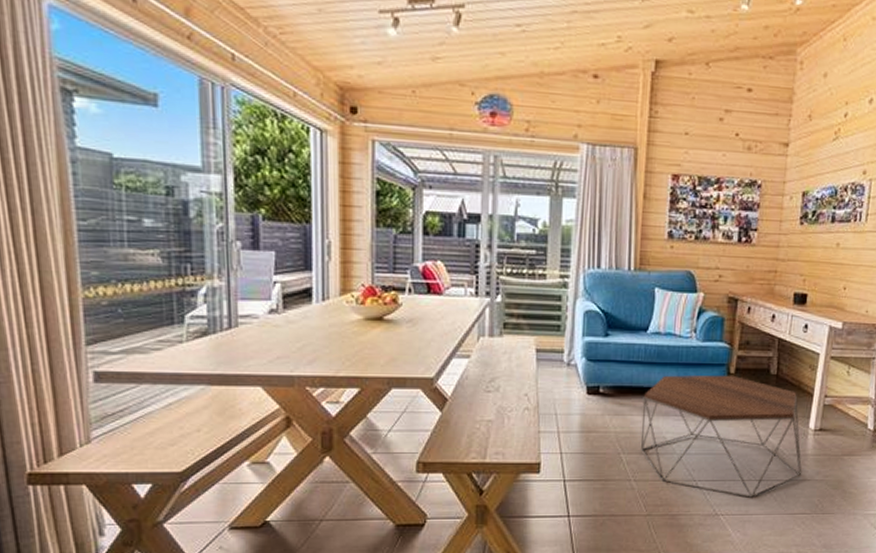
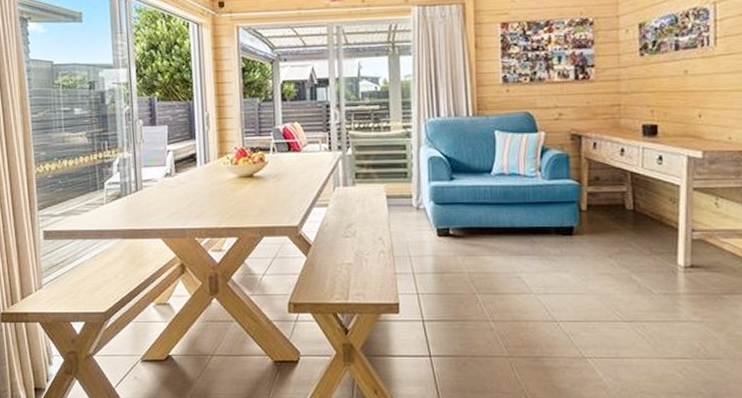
coffee table: present [640,375,802,498] -> none [493,212,676,340]

